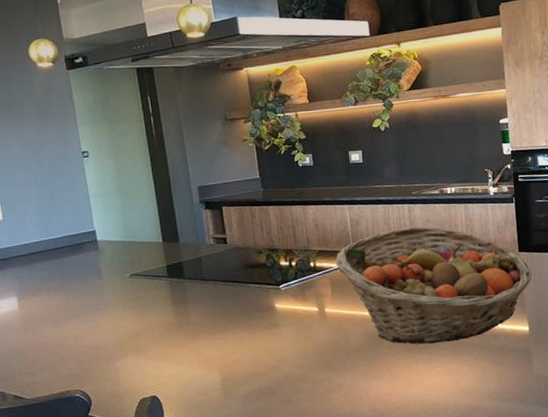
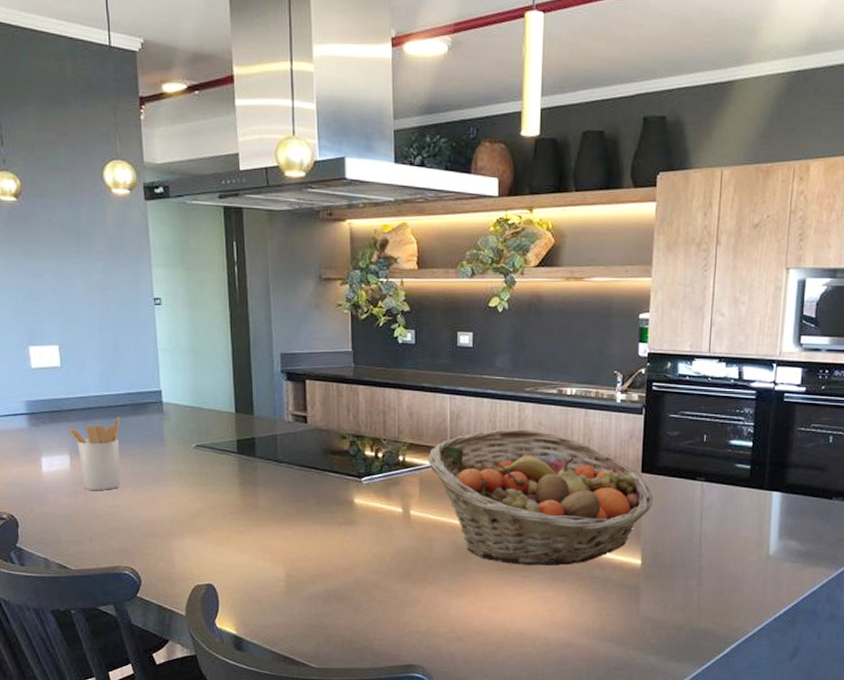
utensil holder: none [14,257,65,326] -> present [68,416,121,490]

